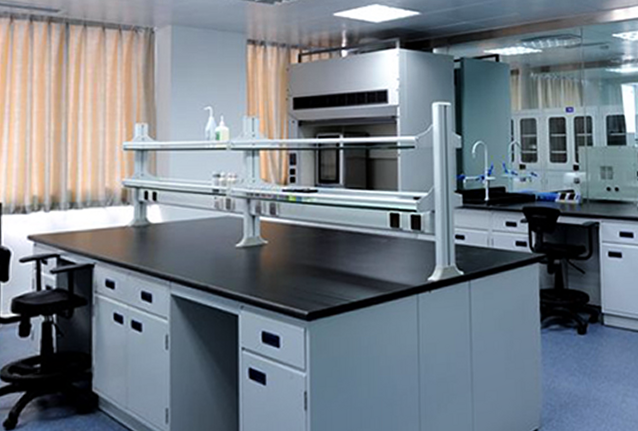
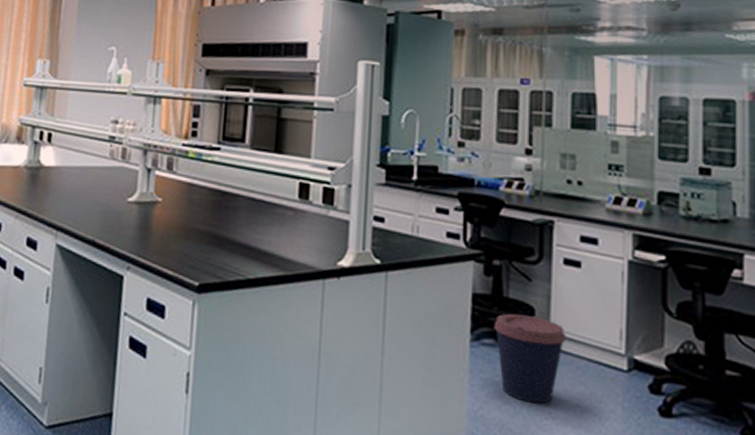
coffee cup: none [558,301,614,372] -> present [494,313,566,404]

